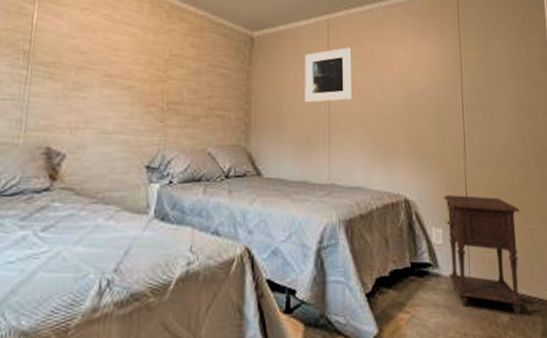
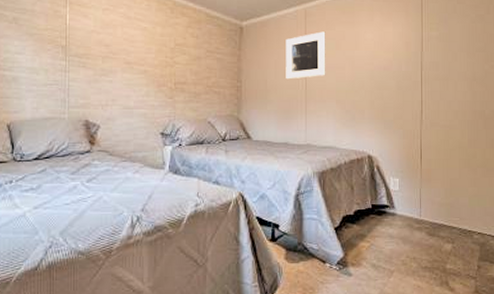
nightstand: present [444,195,524,314] -> none [402,152,467,244]

